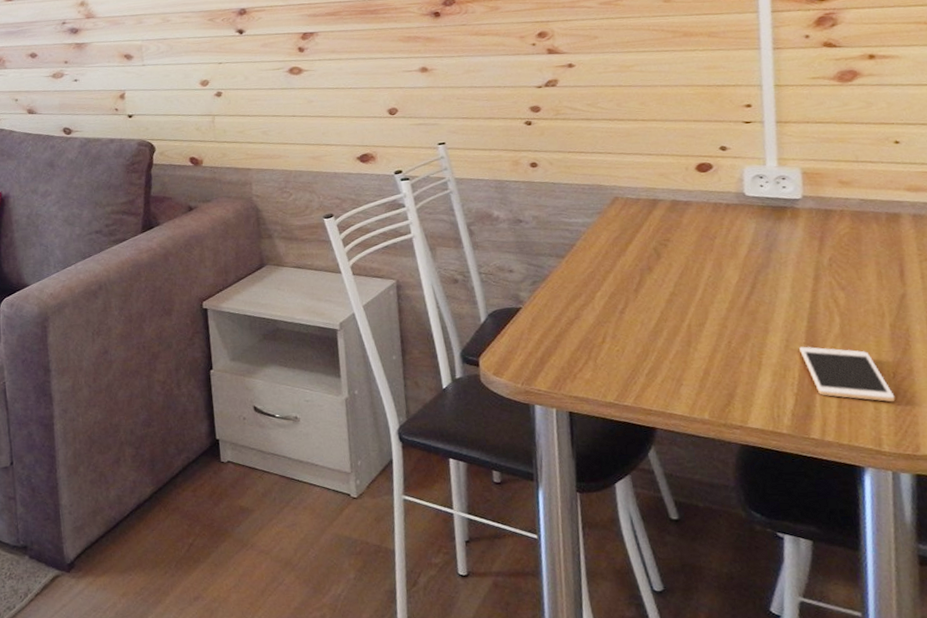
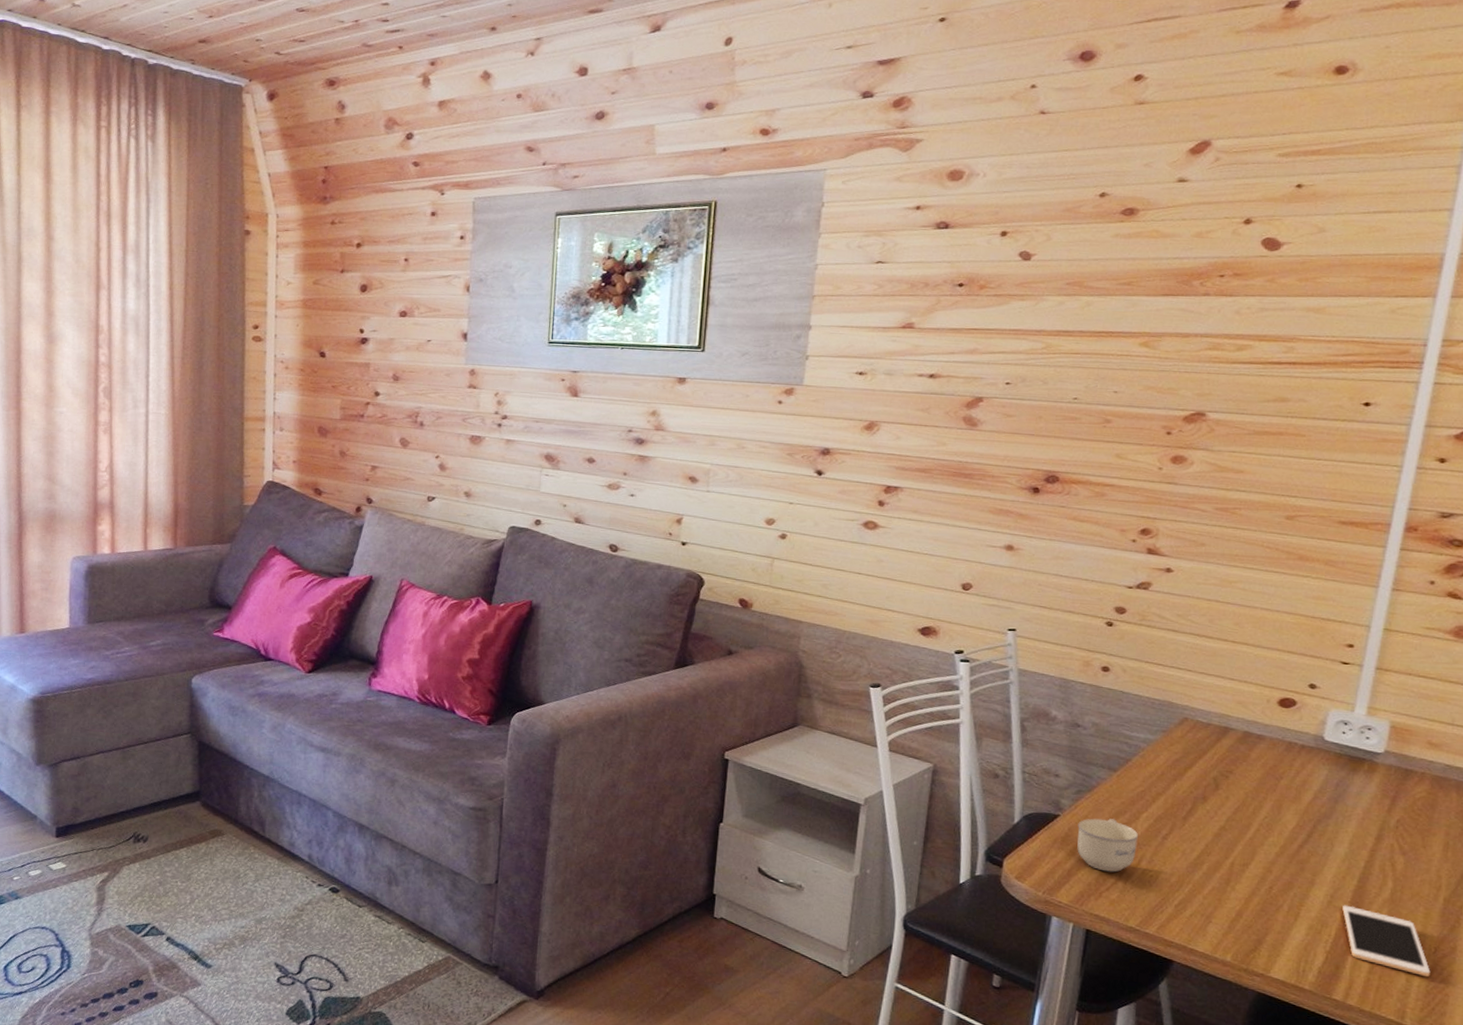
cup: none [540,302,599,354] -> present [1077,818,1139,873]

